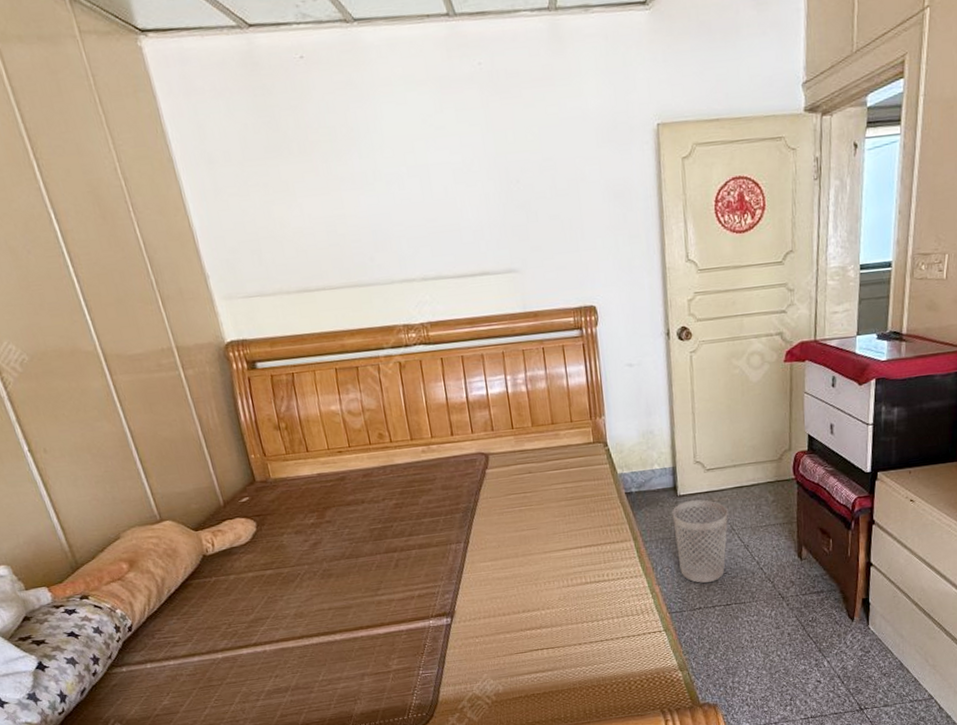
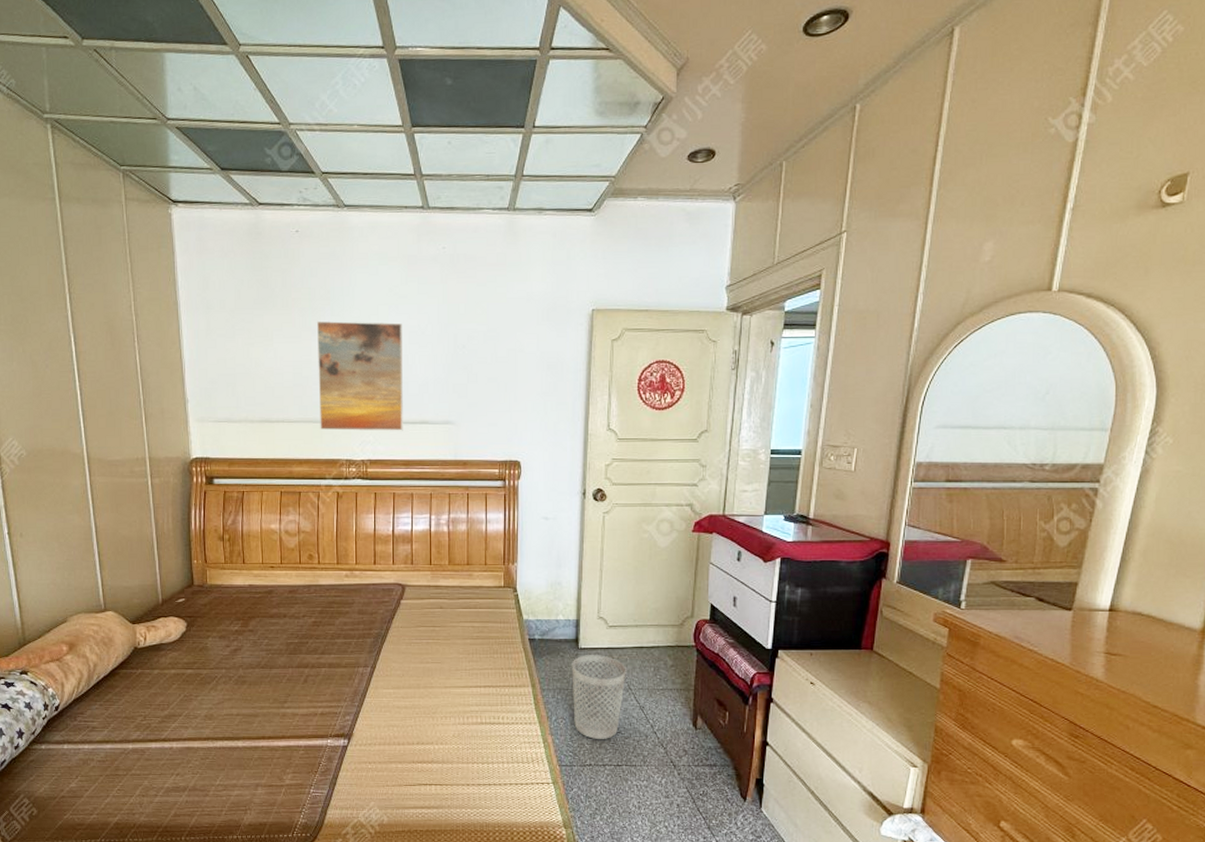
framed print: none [344,160,463,294] -> present [317,321,403,431]

